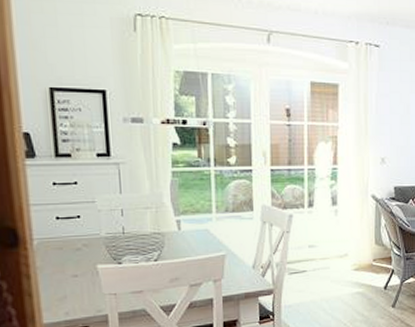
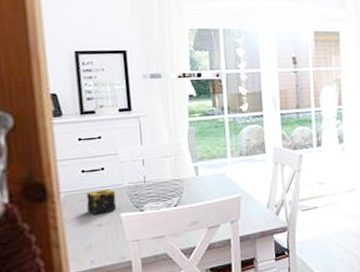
candle: none [61,238,93,265] -> present [86,188,116,215]

